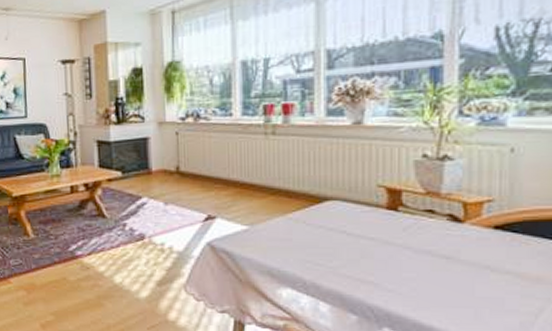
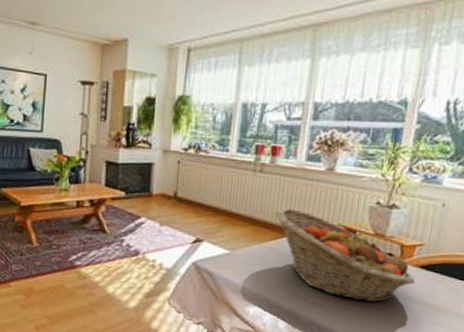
fruit basket: none [297,172,489,275] -> present [275,208,415,303]

